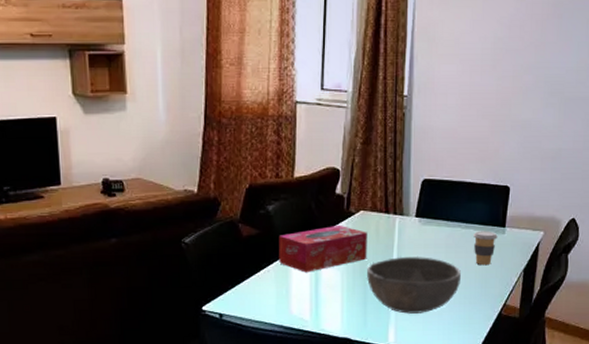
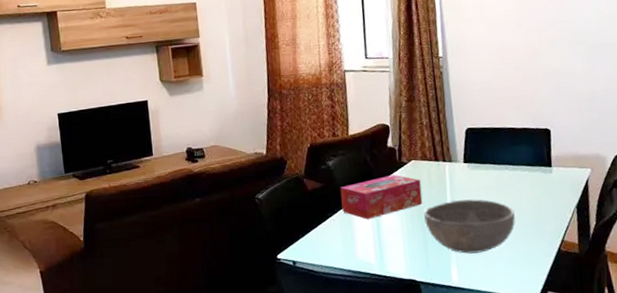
coffee cup: present [473,231,498,266] -> none [521,171,546,204]

